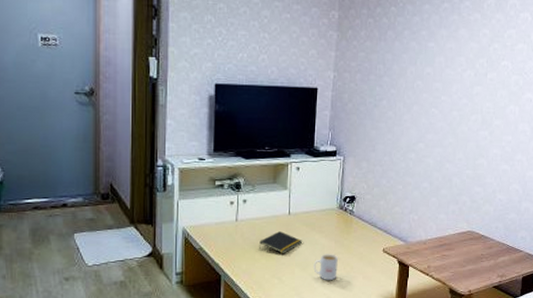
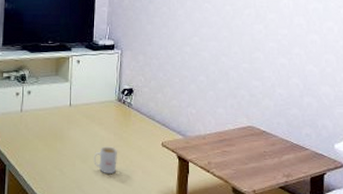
notepad: present [259,231,303,254] -> none [42,122,83,146]

